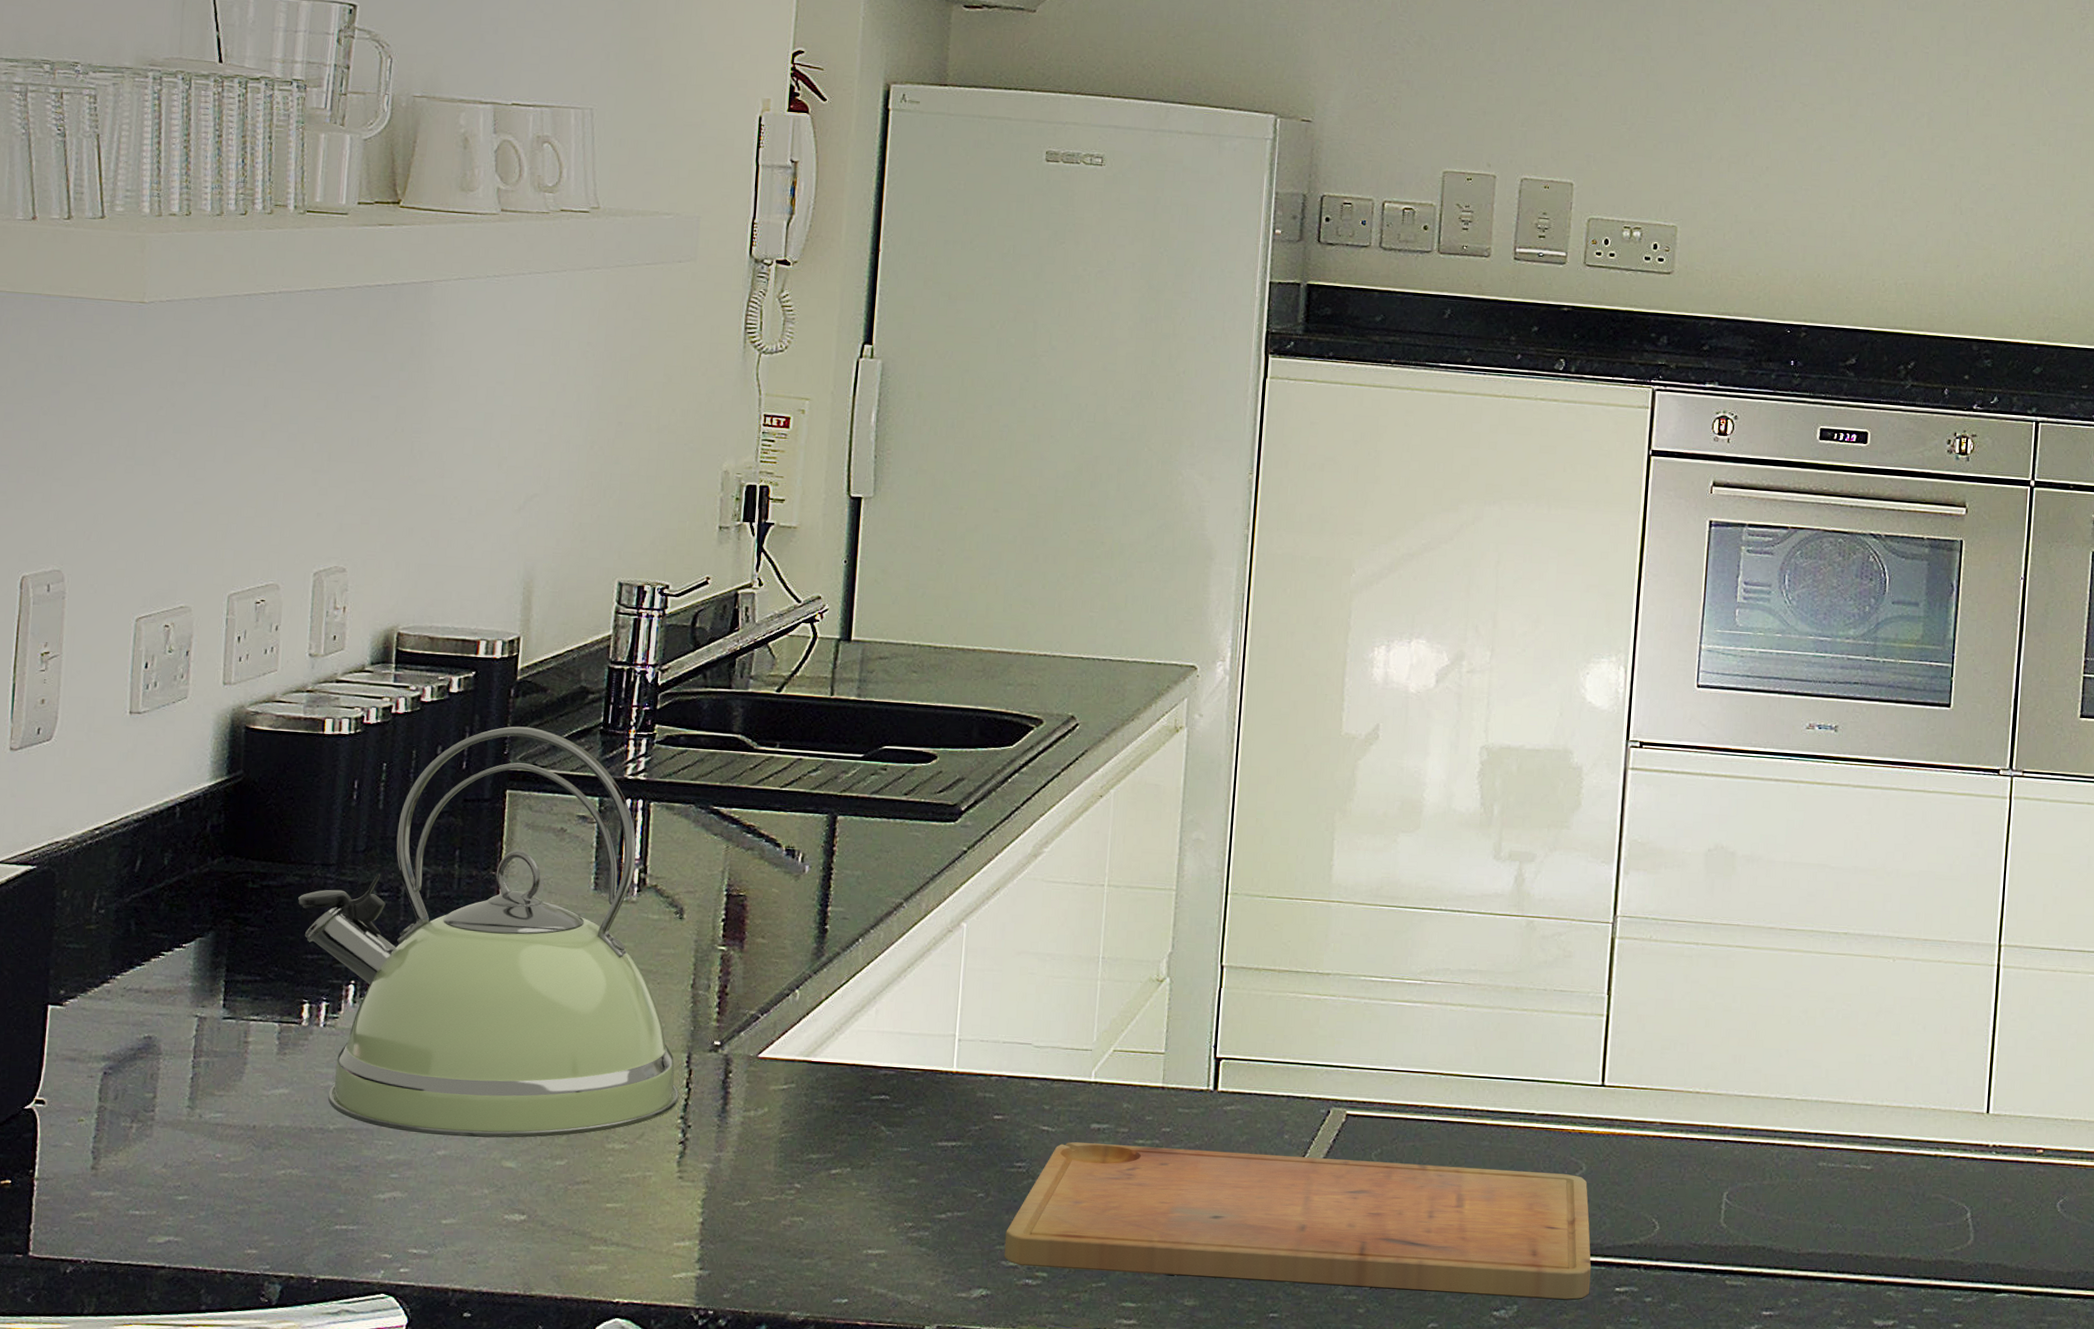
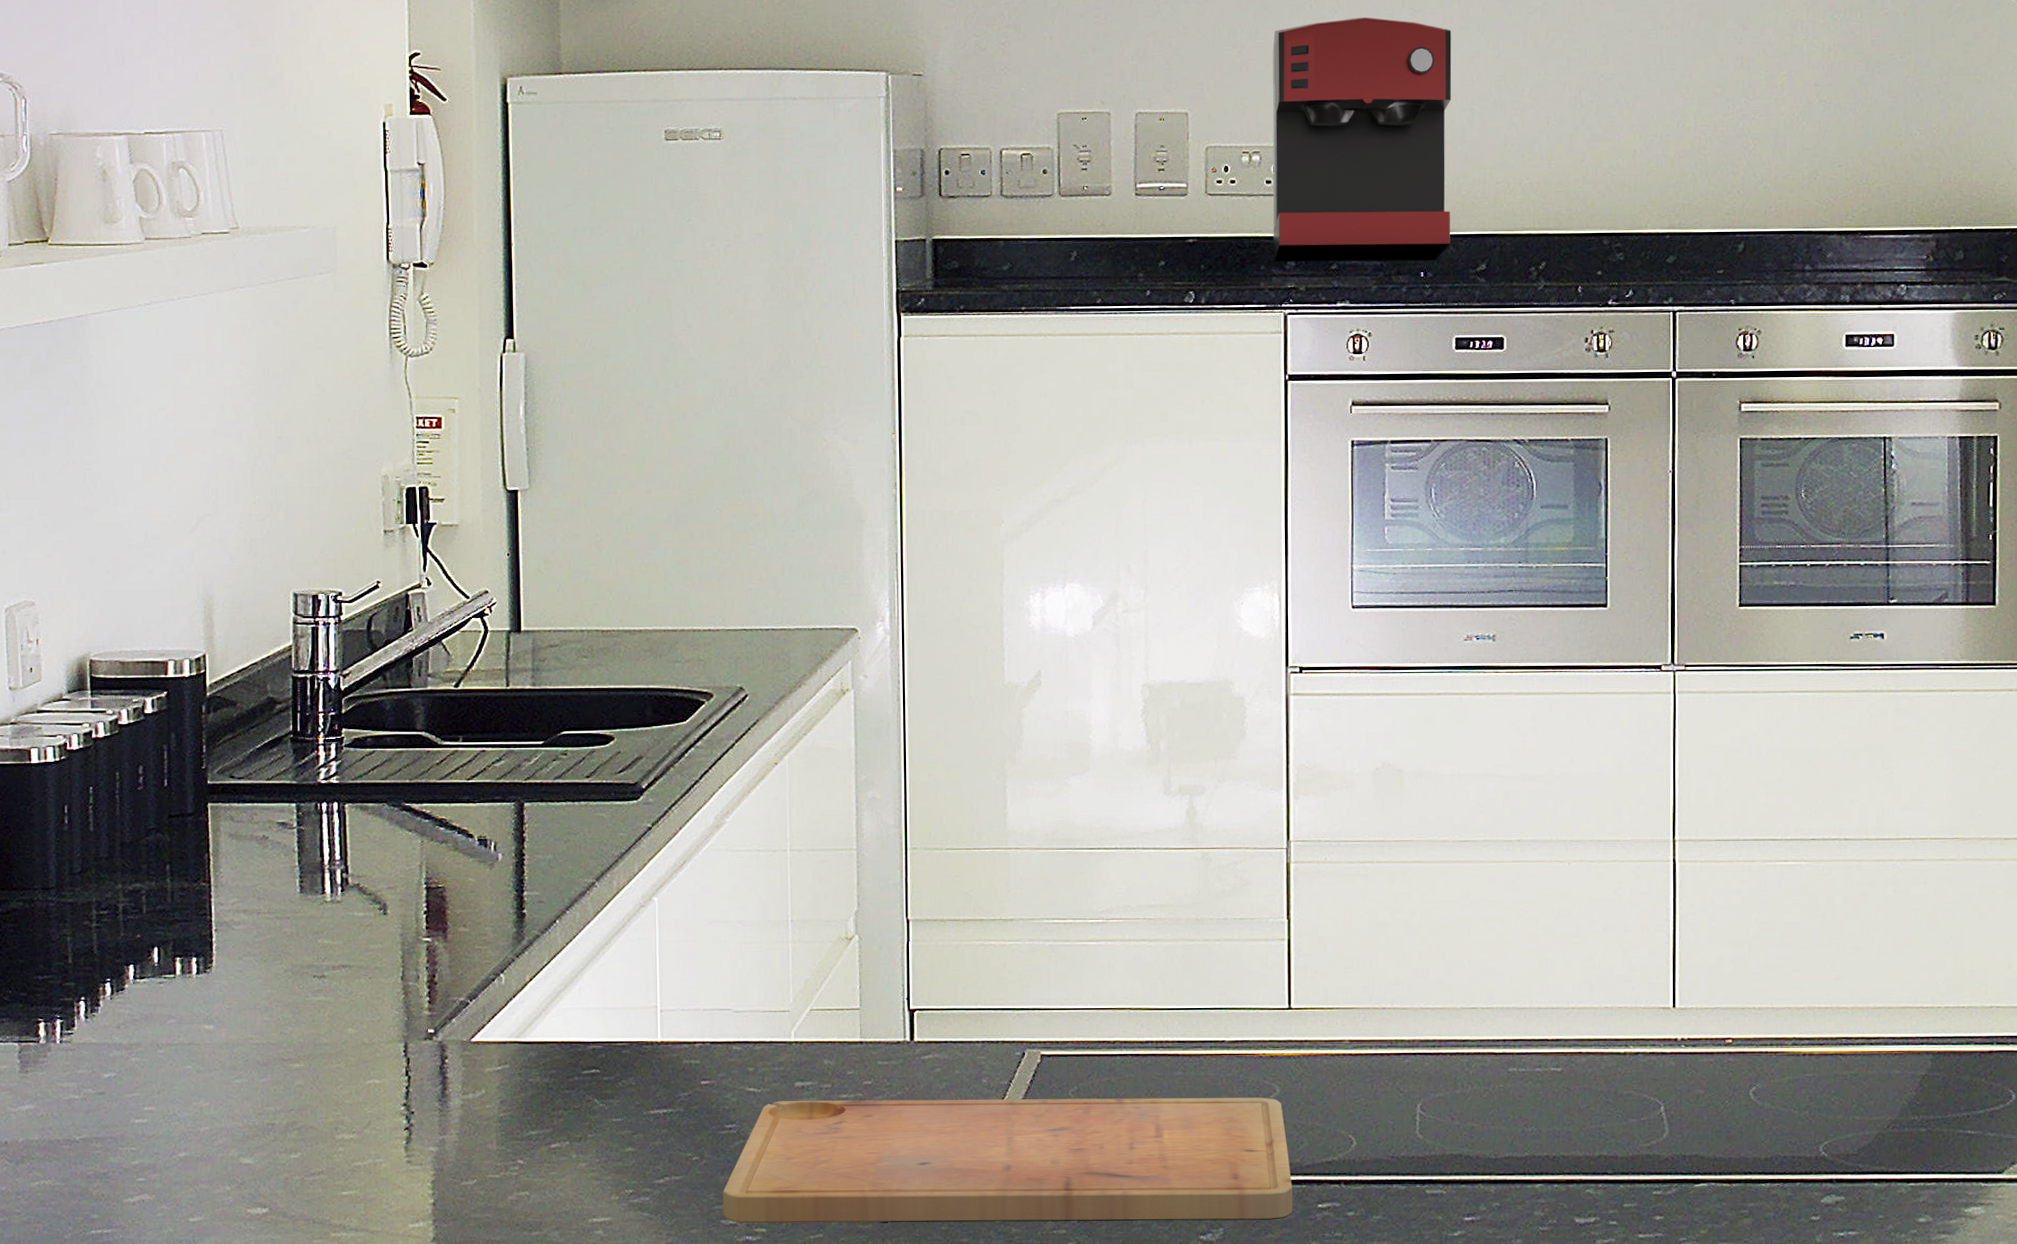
kettle: present [298,726,679,1138] -> none [24,740,400,1139]
coffee maker: none [1646,106,1839,351] -> present [1272,16,1452,263]

